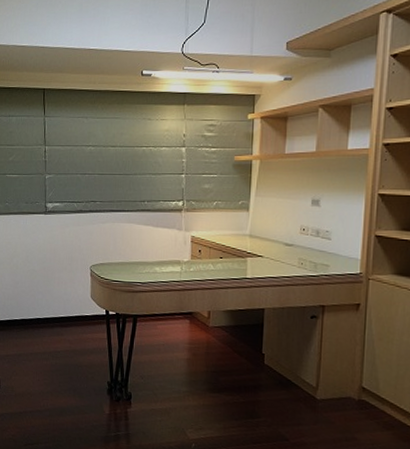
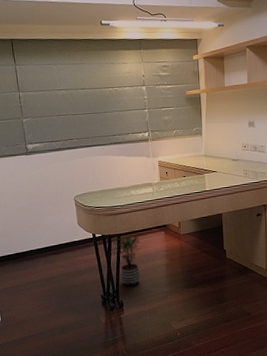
potted plant: none [122,317,160,378] -> present [109,234,141,287]

